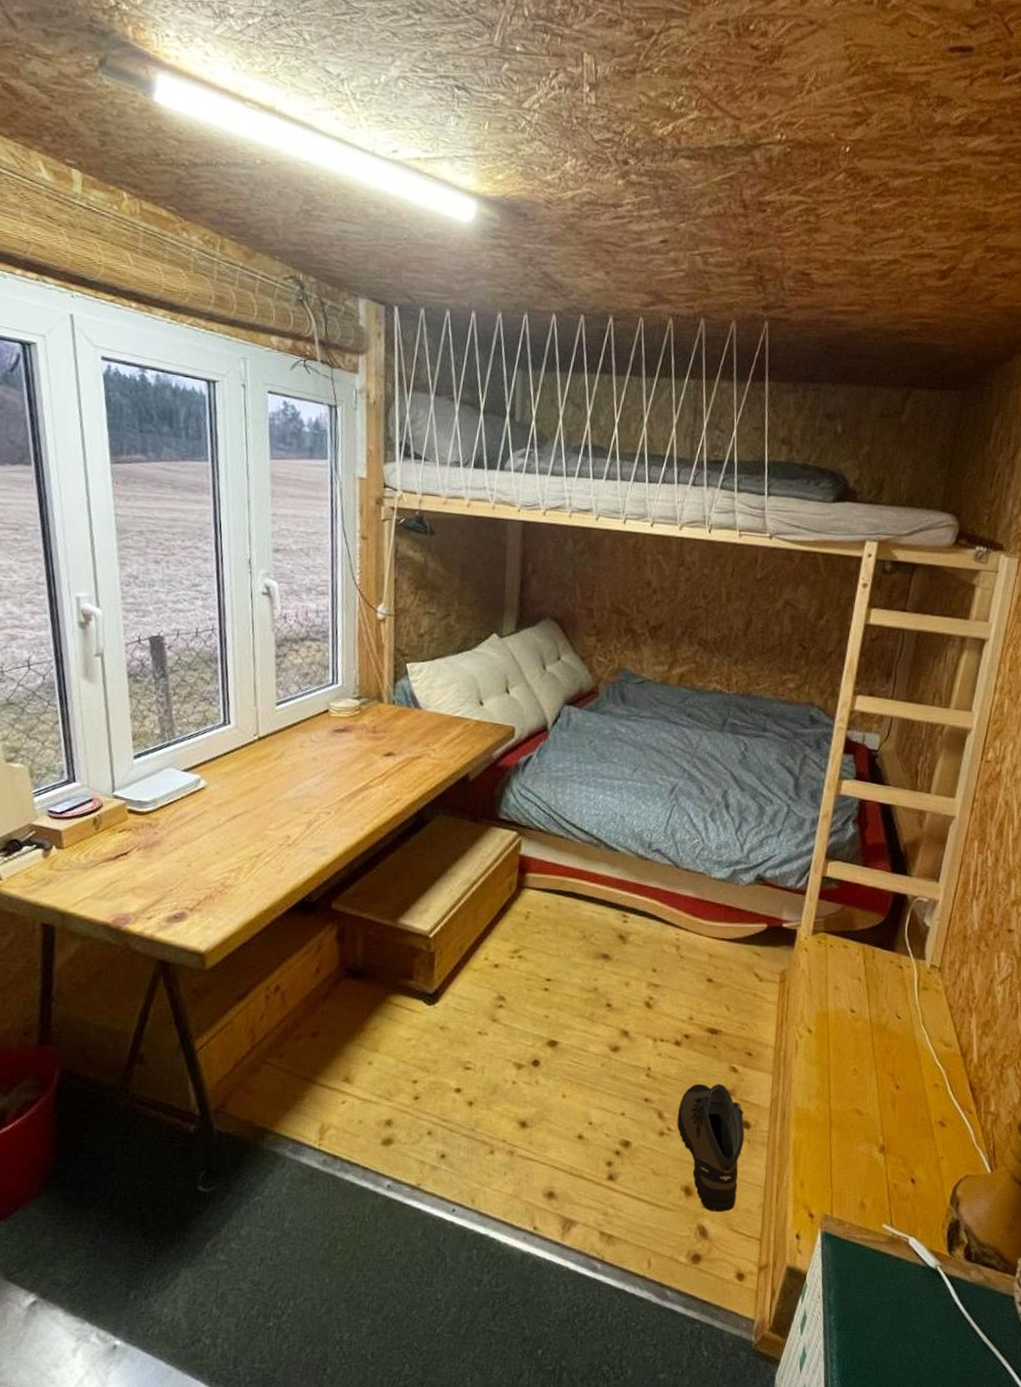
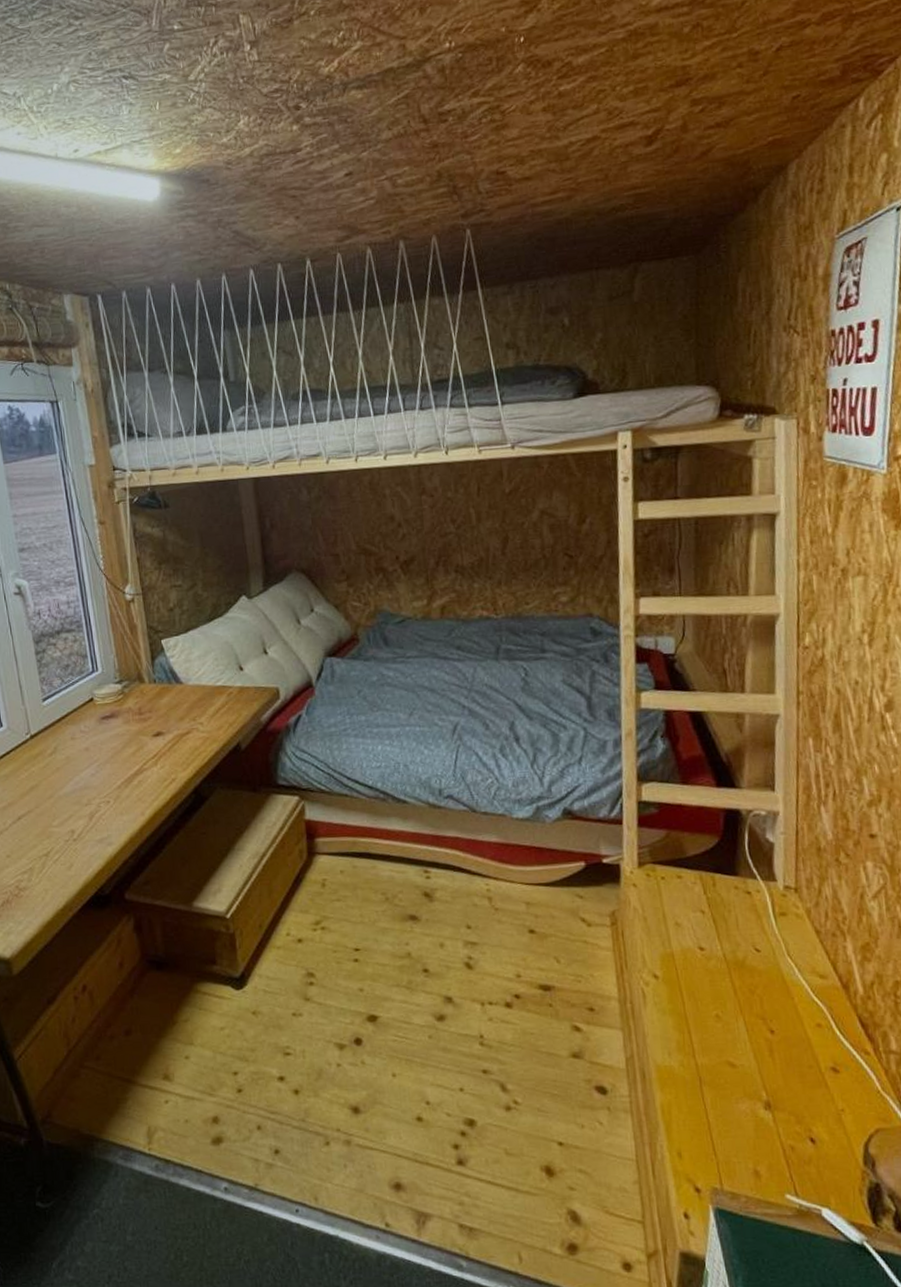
hiking boot: present [677,1083,745,1212] -> none [522,1045,607,1193]

